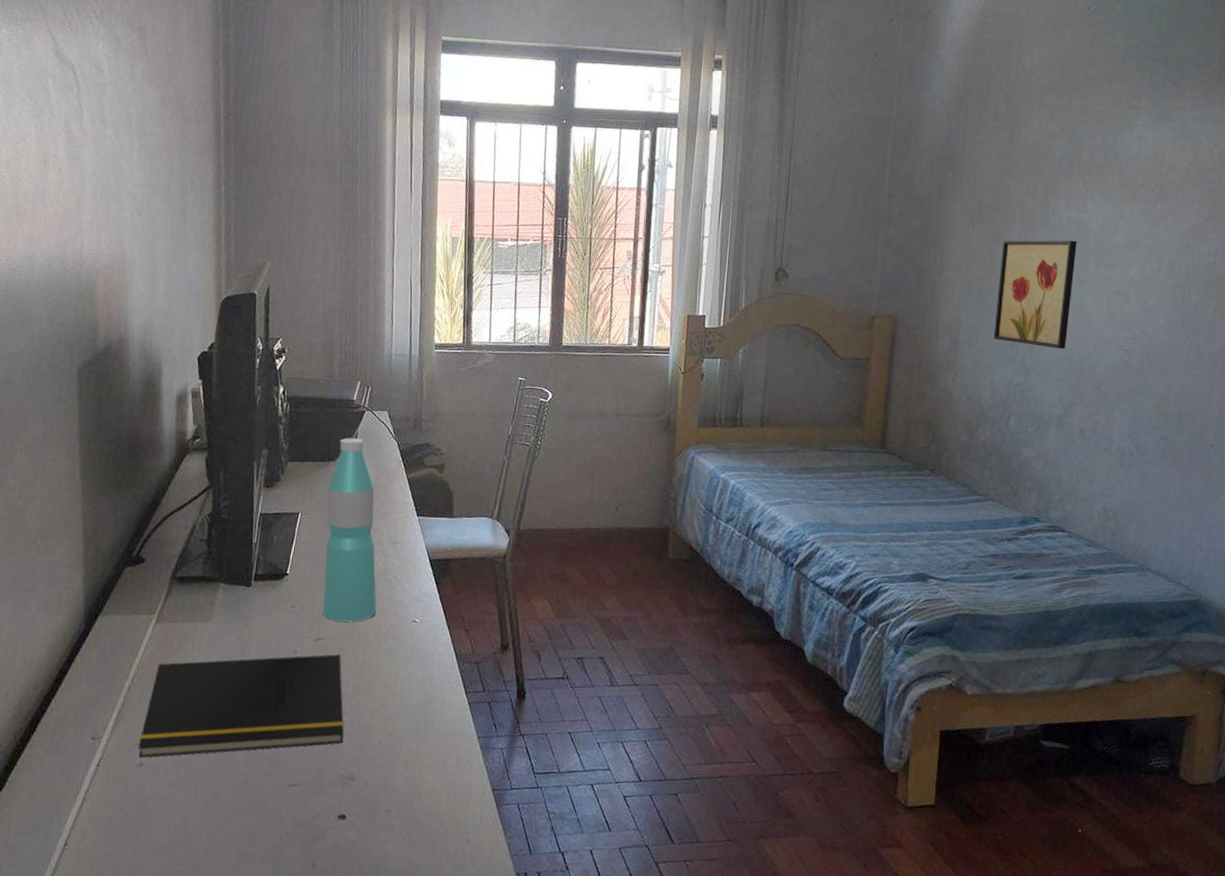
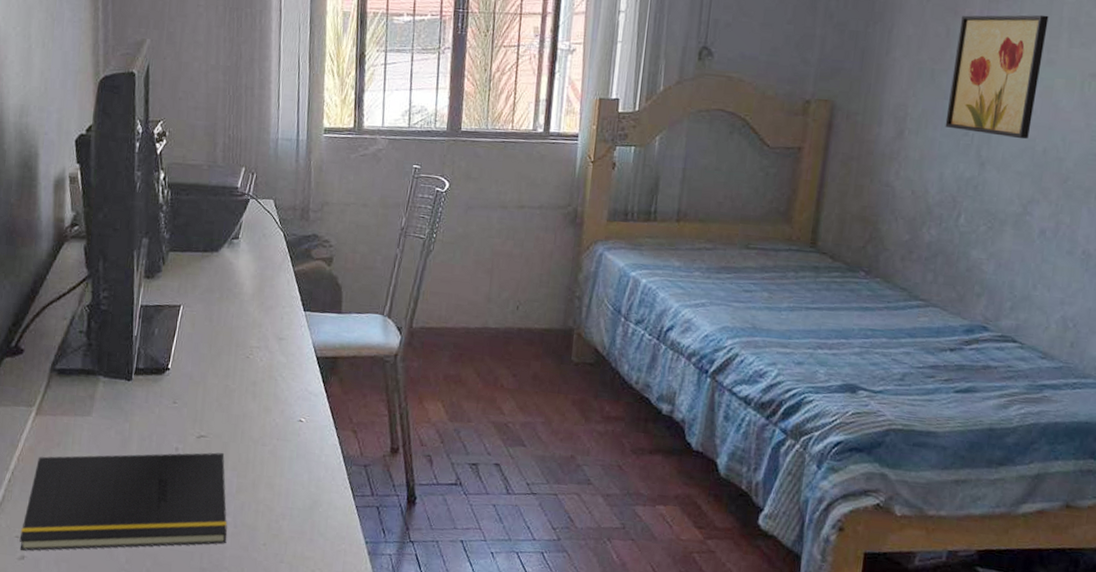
water bottle: present [322,438,377,622] -> none [205,227,262,420]

